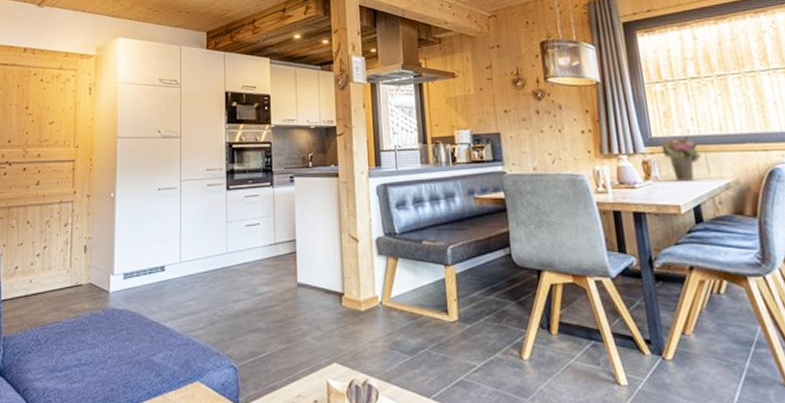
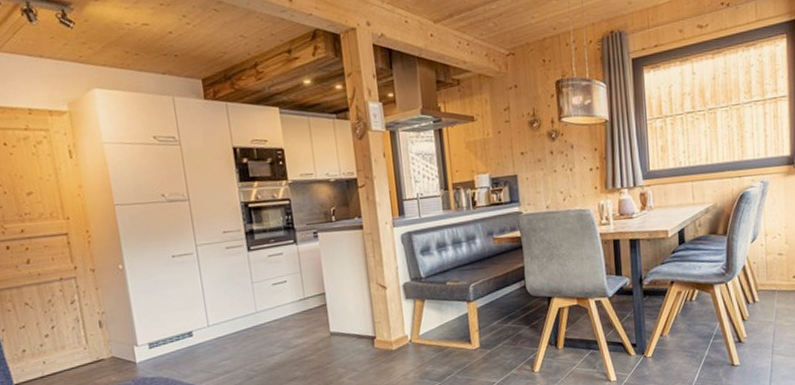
flower bouquet: present [661,136,701,181] -> none [657,168,688,209]

